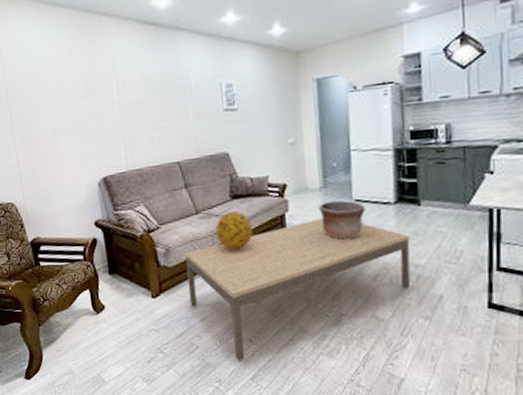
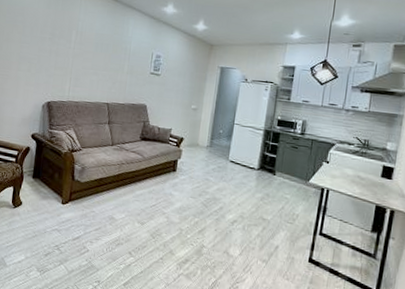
coffee table: present [185,218,411,361] -> none [90,168,263,269]
decorative sphere: present [215,211,253,250] -> none [123,149,152,180]
ceramic pot: present [318,200,366,239] -> none [202,158,237,190]

